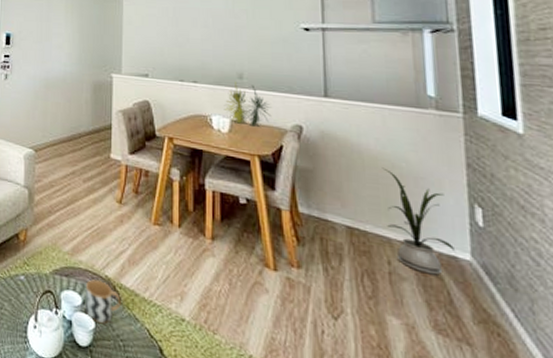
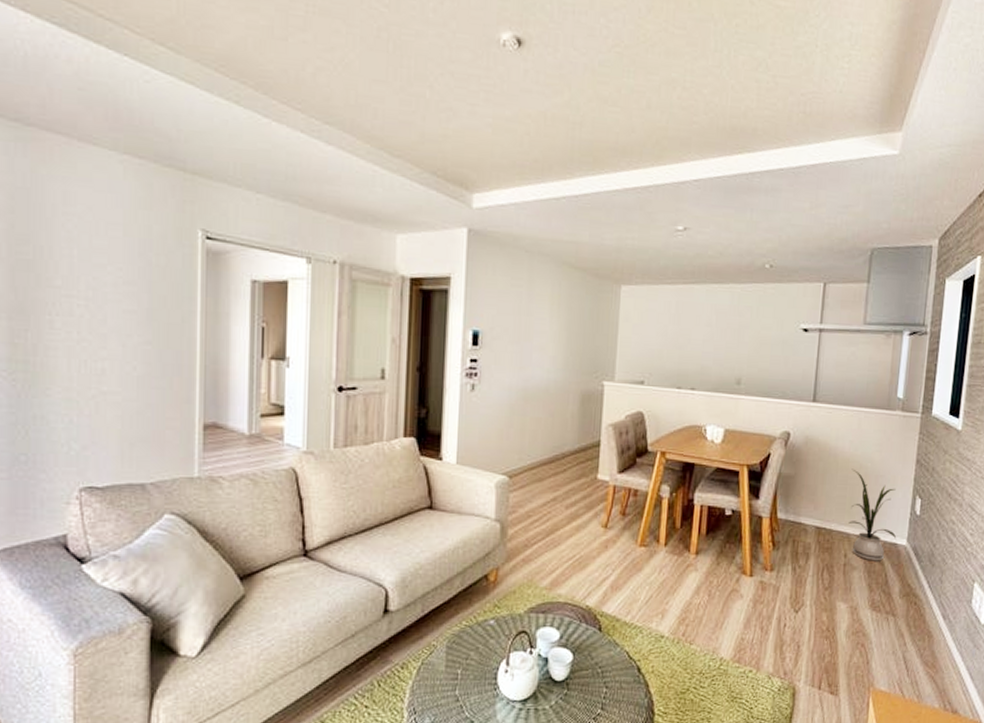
cup: present [86,279,121,324] -> none [563,612,601,655]
plant: present [224,81,272,127] -> none [719,387,764,435]

